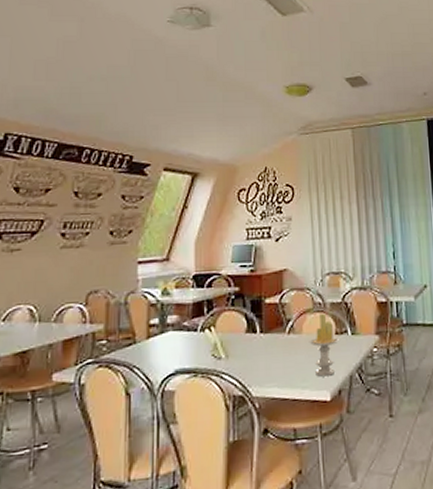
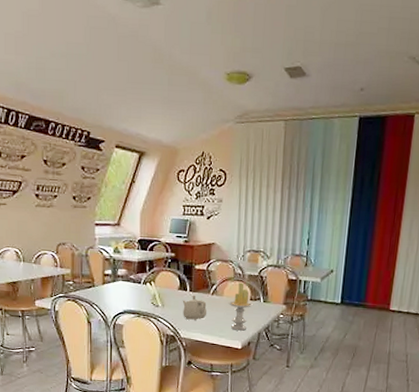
teapot: none [251,337,284,372] -> present [182,295,207,321]

